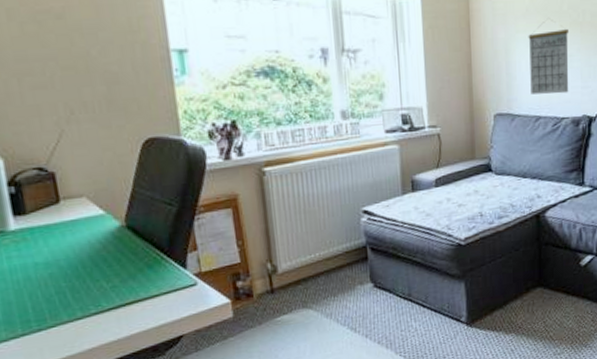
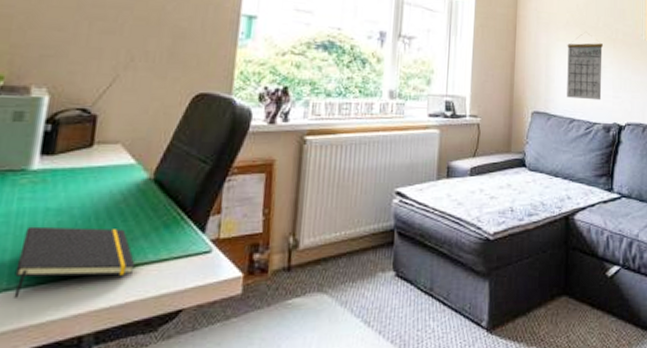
notepad: none [23,273,131,341] -> present [13,226,135,298]

